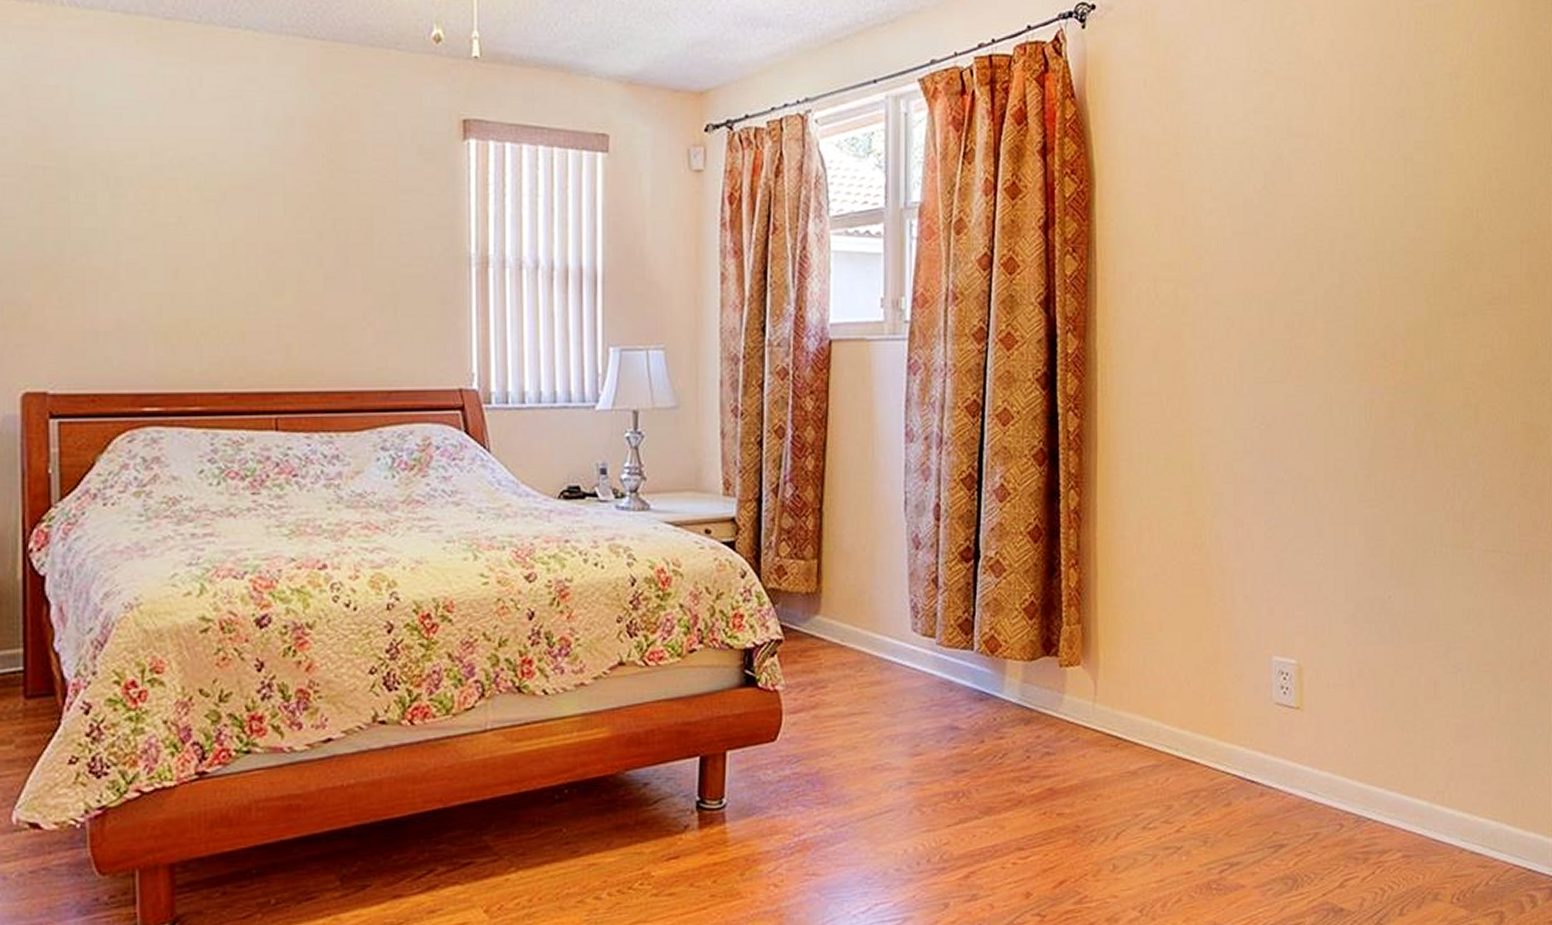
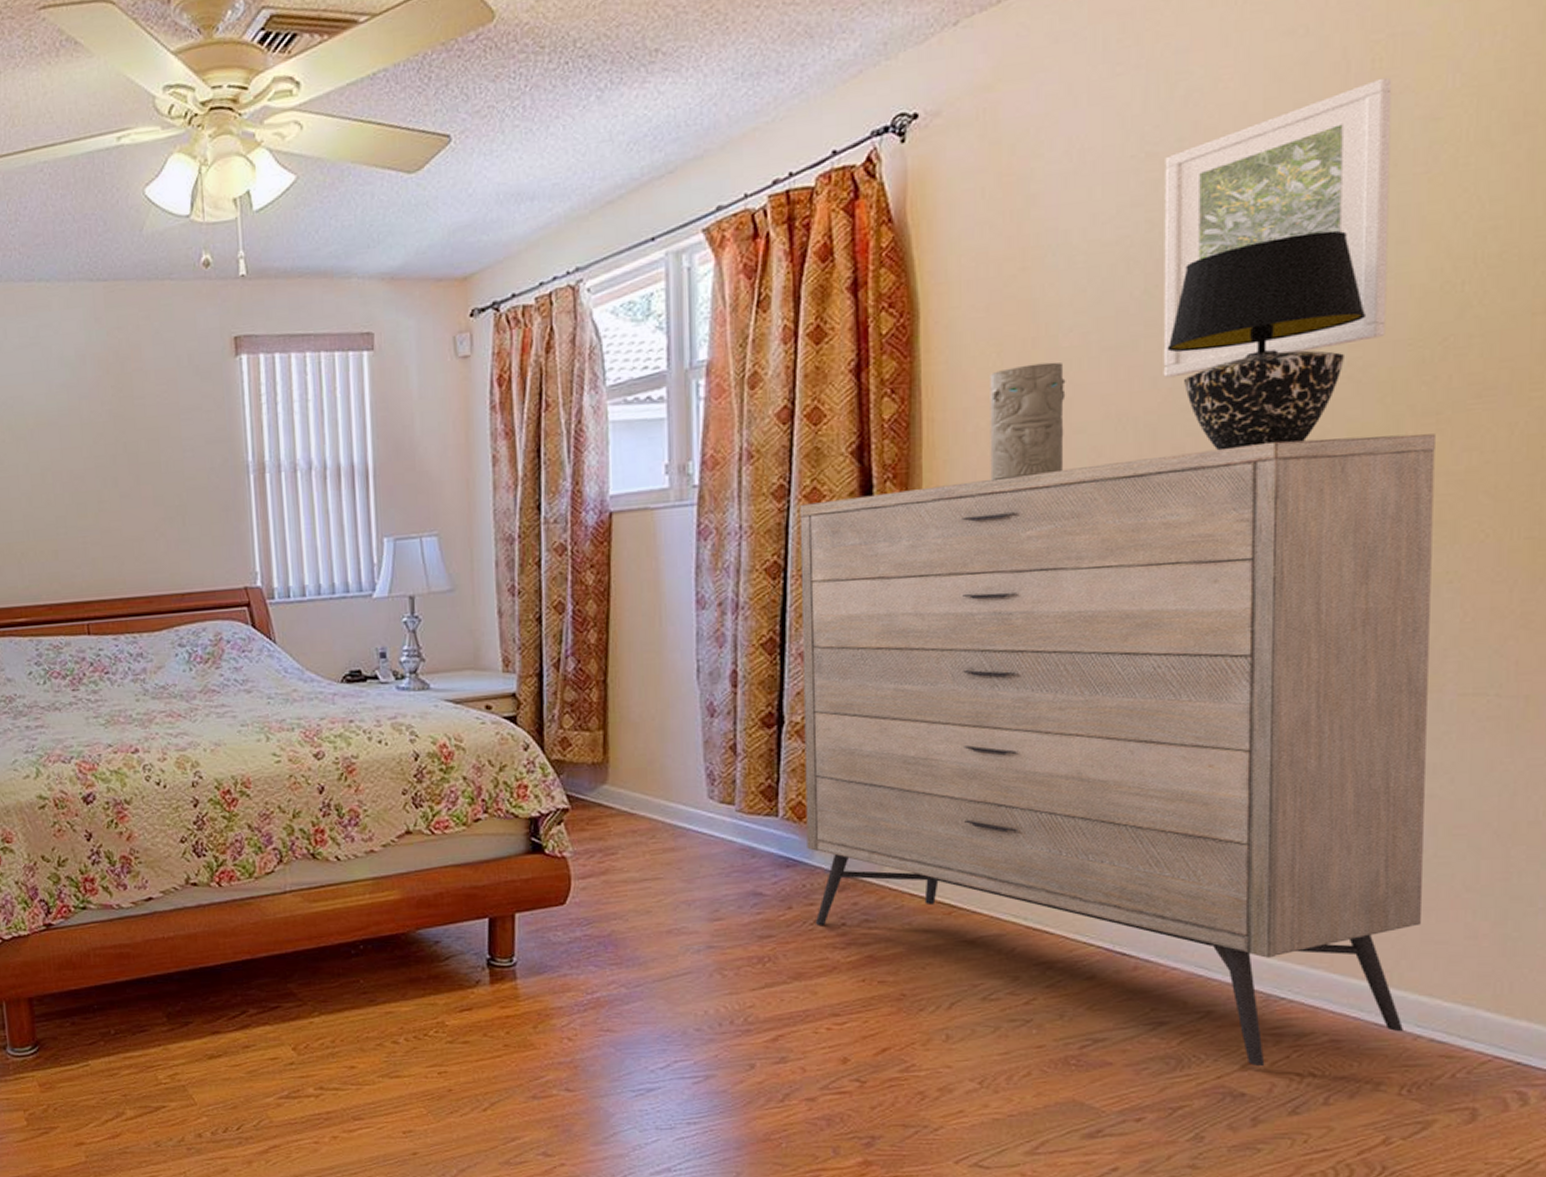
dresser: none [996,326,1463,883] -> present [799,434,1435,1067]
decorative vase: none [1150,239,1207,341] -> present [990,362,1066,482]
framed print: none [1277,37,1429,263] -> present [1163,77,1392,378]
table lamp: none [1280,155,1416,330] -> present [1167,230,1367,451]

